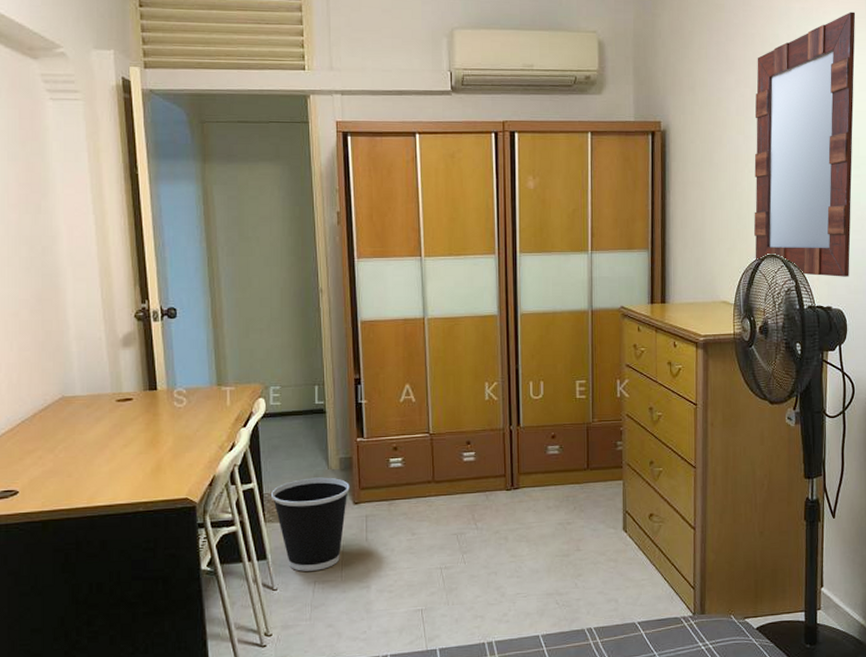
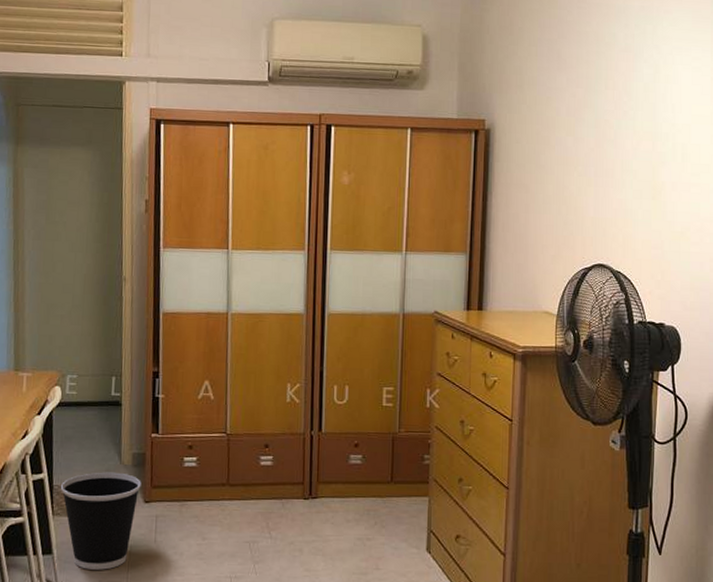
home mirror: present [754,11,856,277] -> none [581,11,700,292]

